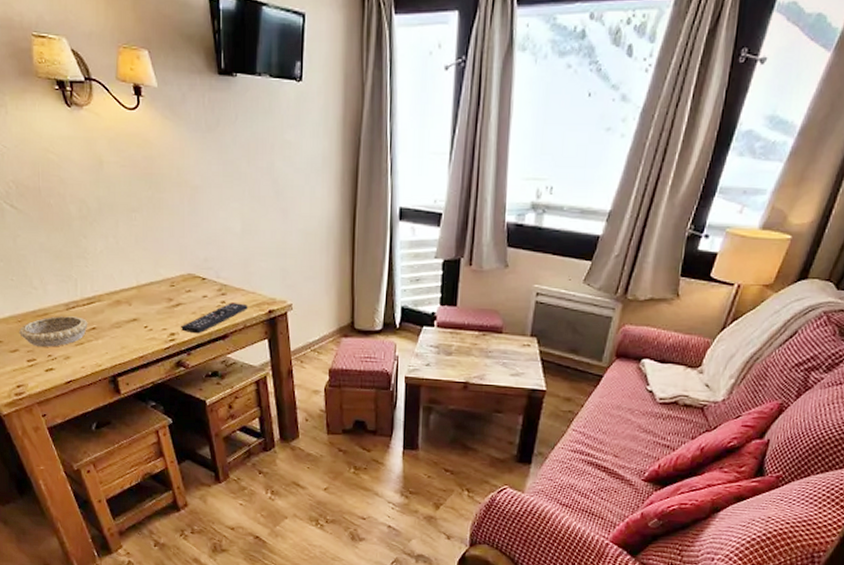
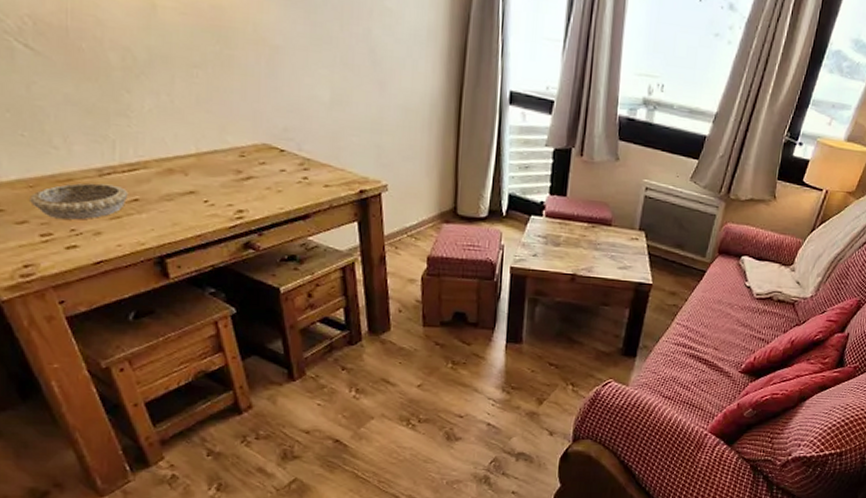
remote control: present [181,303,248,334] -> none [251,179,336,212]

